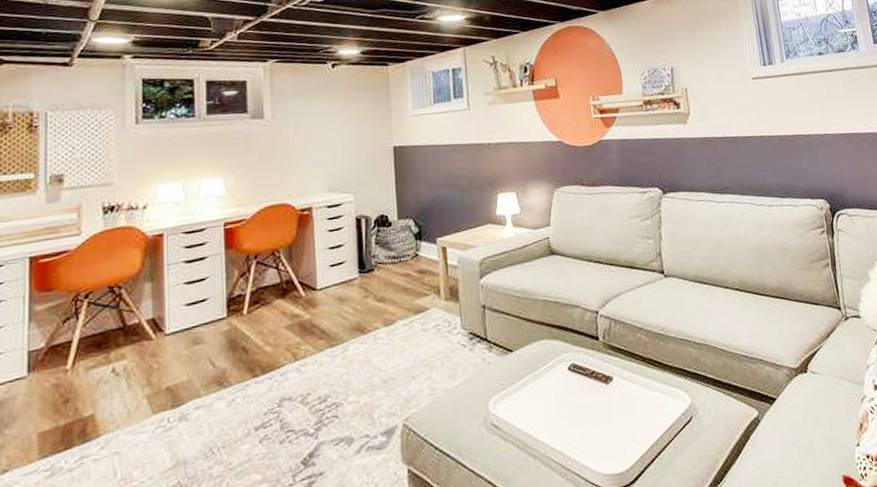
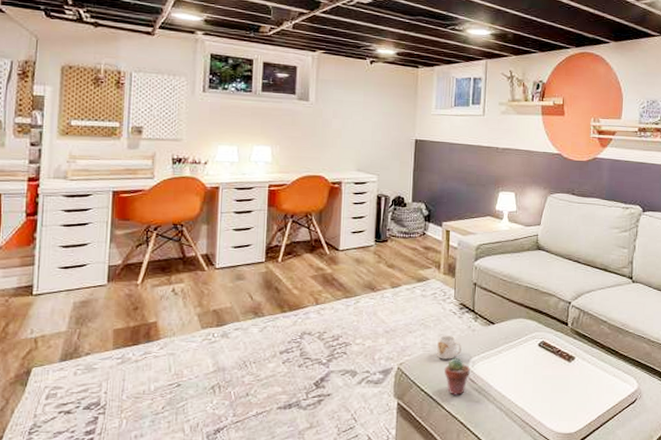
mug: none [447,373,478,405] -> present [436,335,461,359]
potted succulent: none [460,400,492,448] -> present [445,358,470,395]

